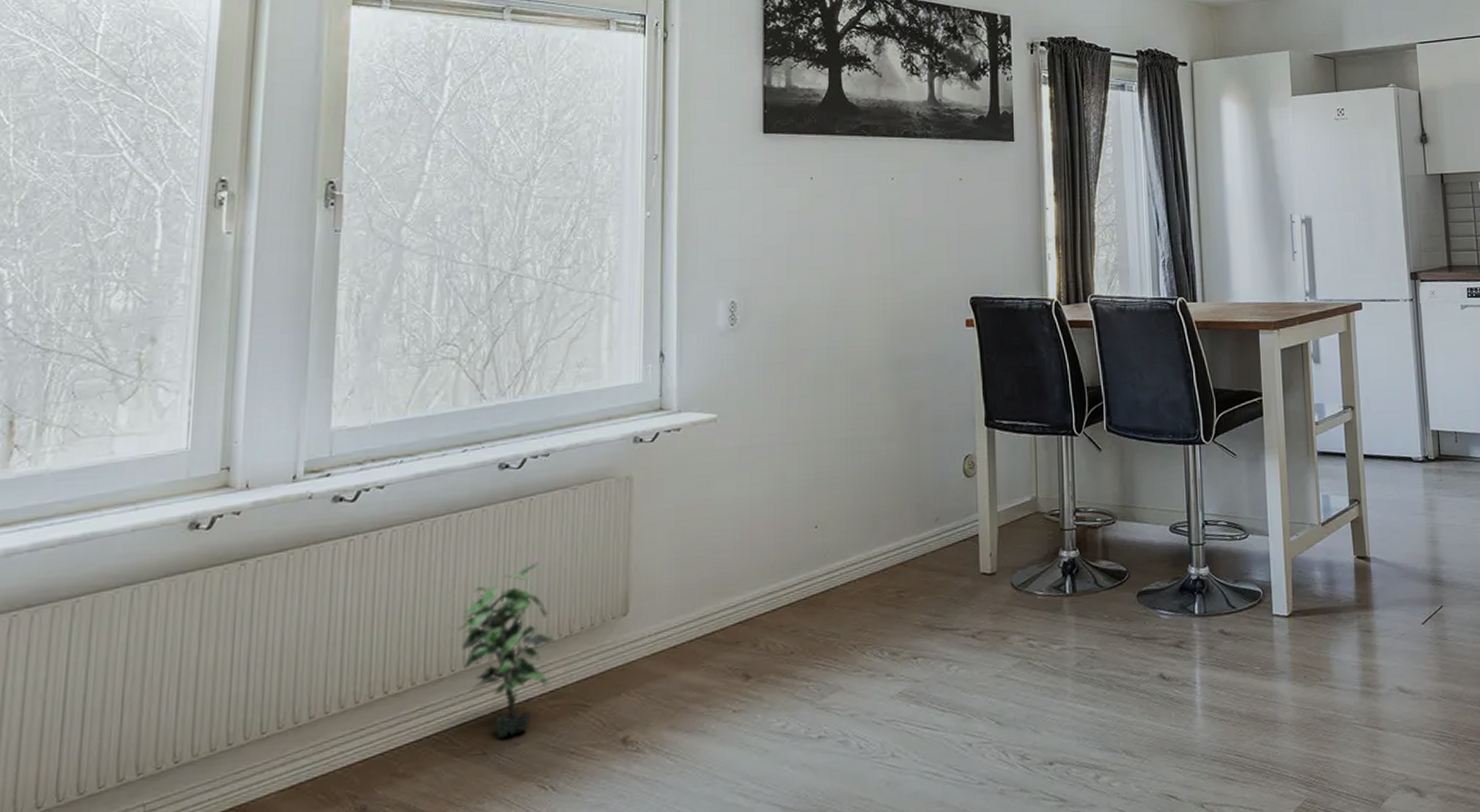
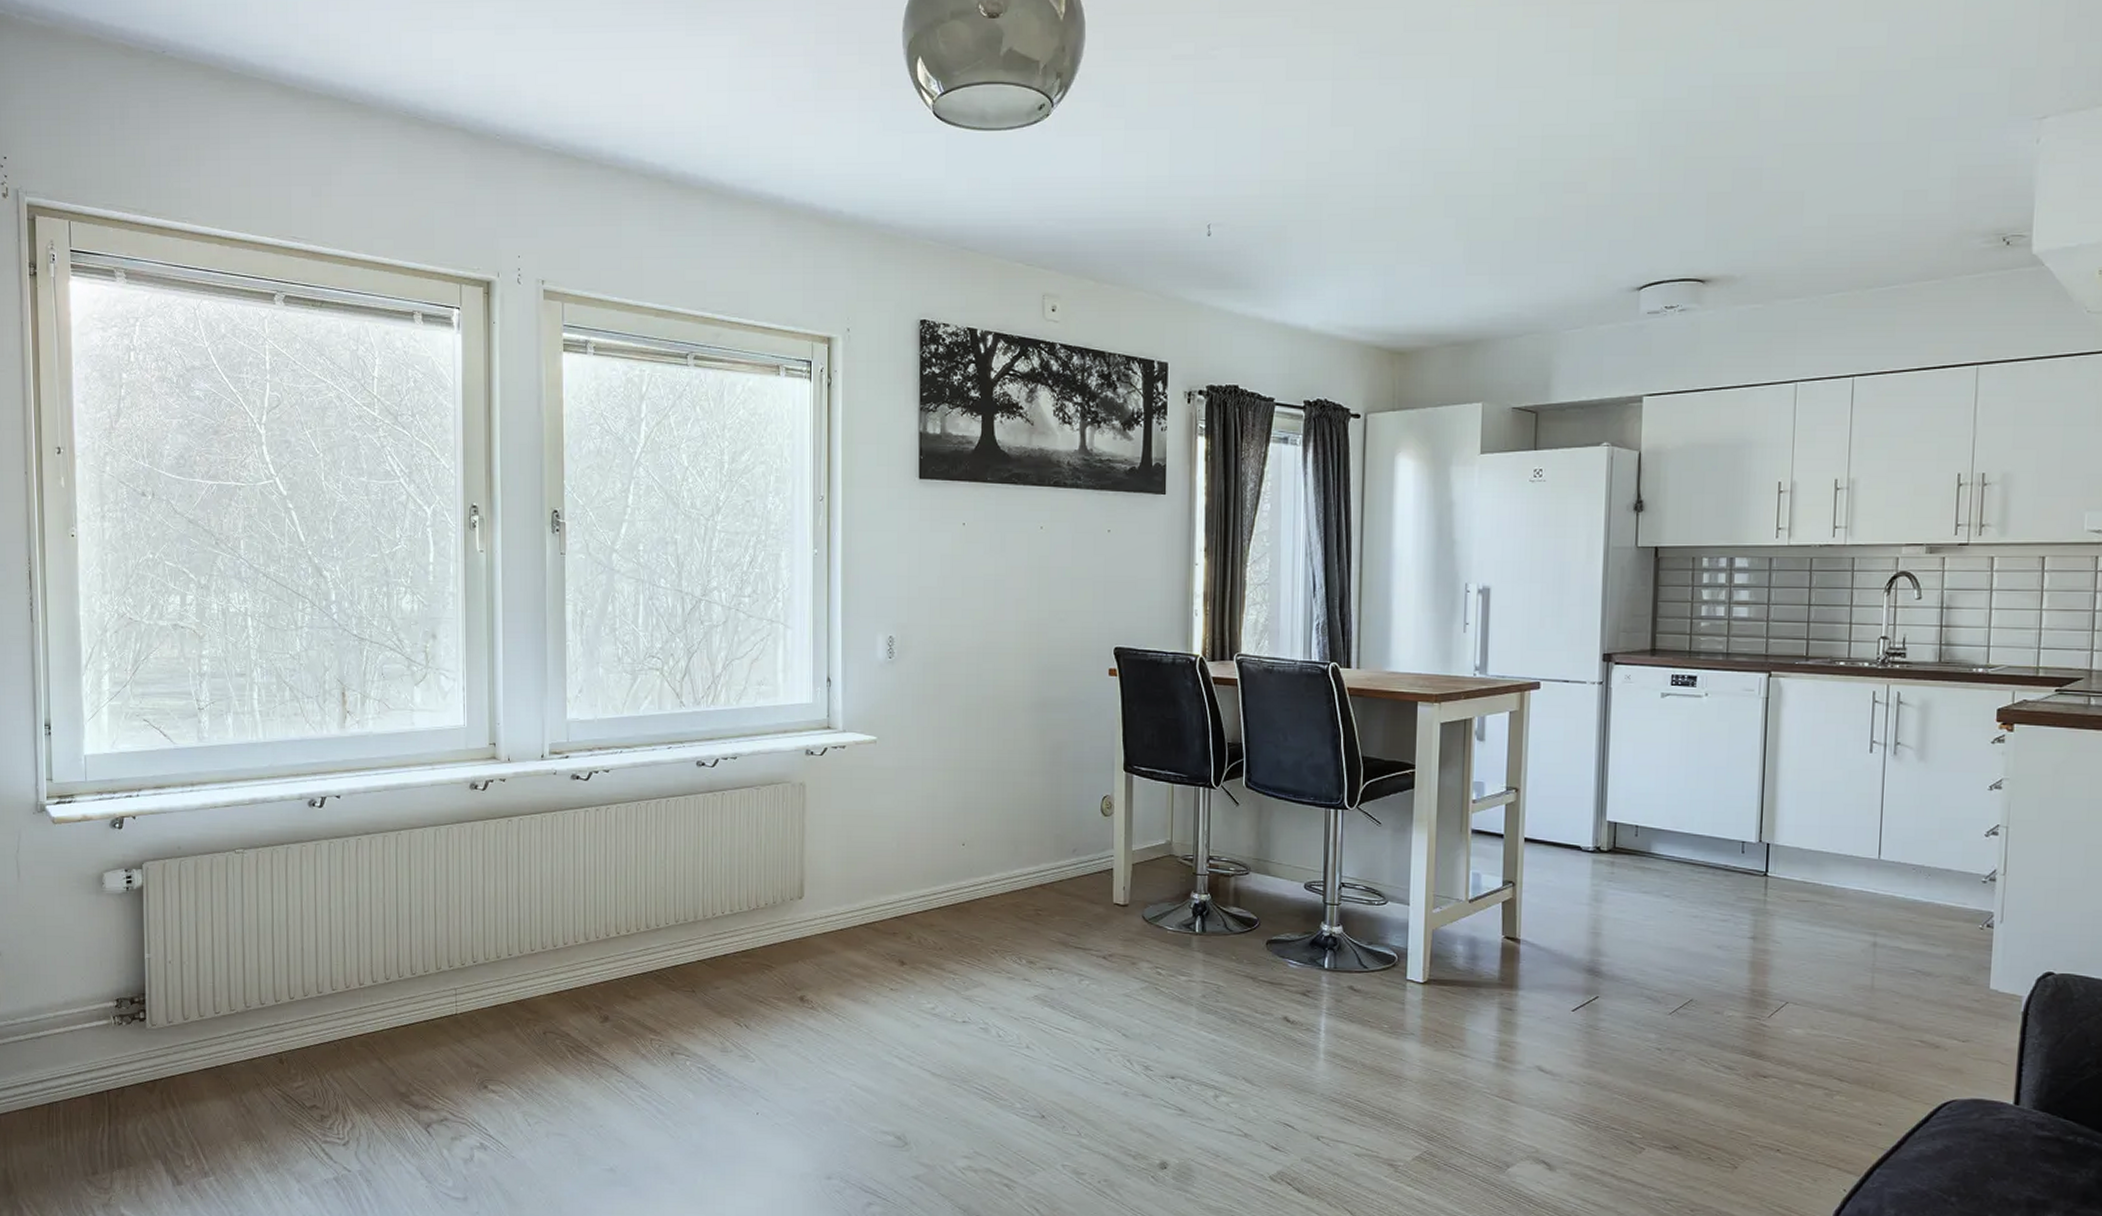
potted plant: present [457,562,556,738] -> none [669,846,746,981]

